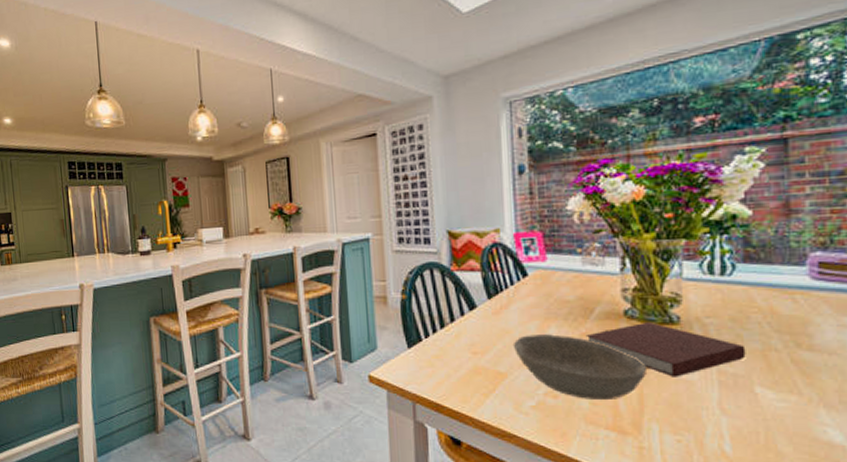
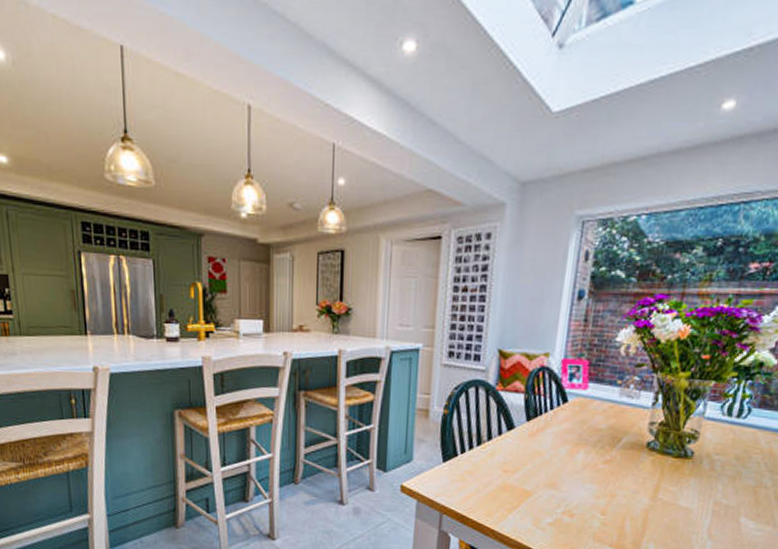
bowl: present [512,334,646,401] -> none [542,458,656,522]
notebook: present [585,321,746,377] -> none [609,454,742,505]

